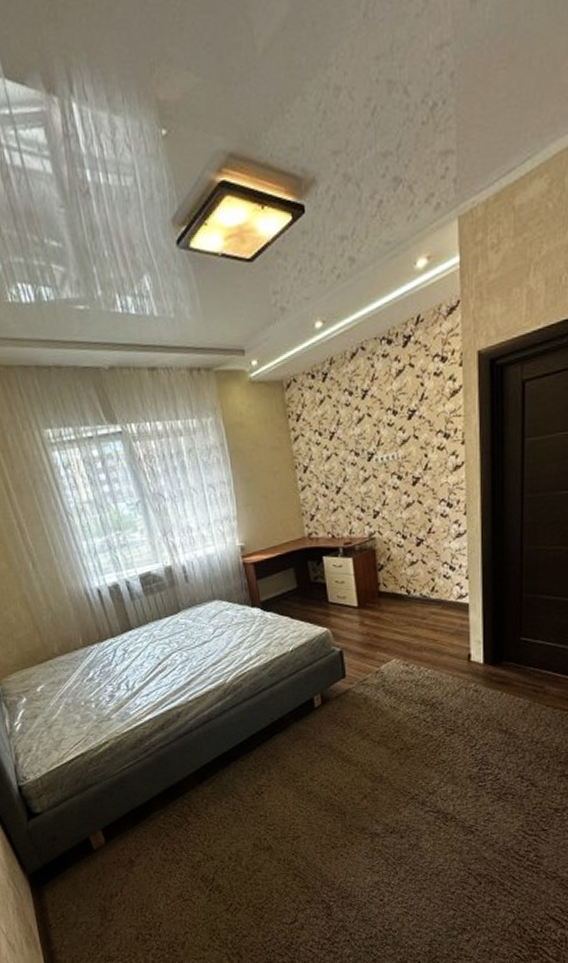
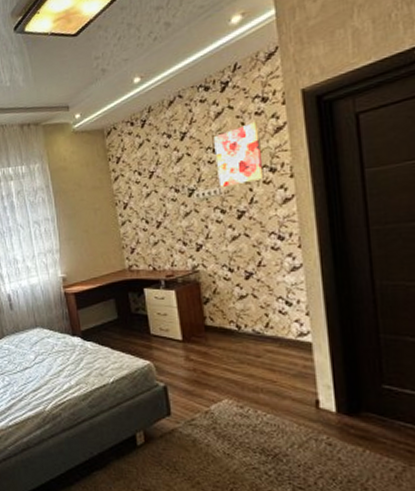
wall art: none [394,384,439,452] -> present [214,122,264,187]

